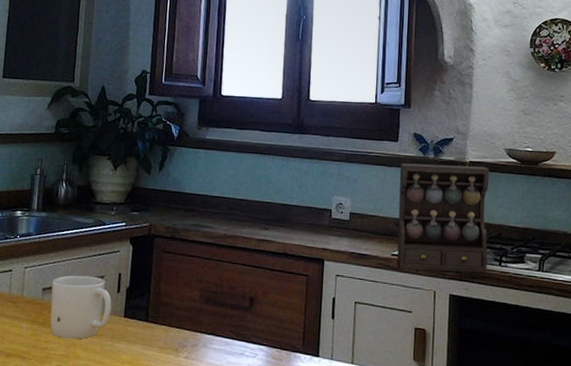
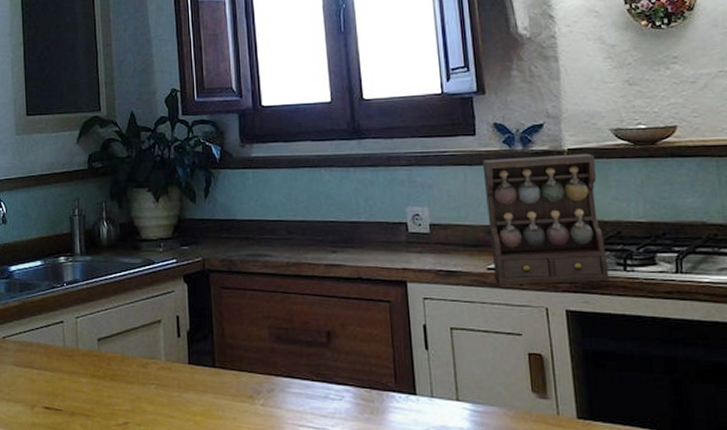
mug: present [49,275,112,339] -> none [107,321,174,392]

